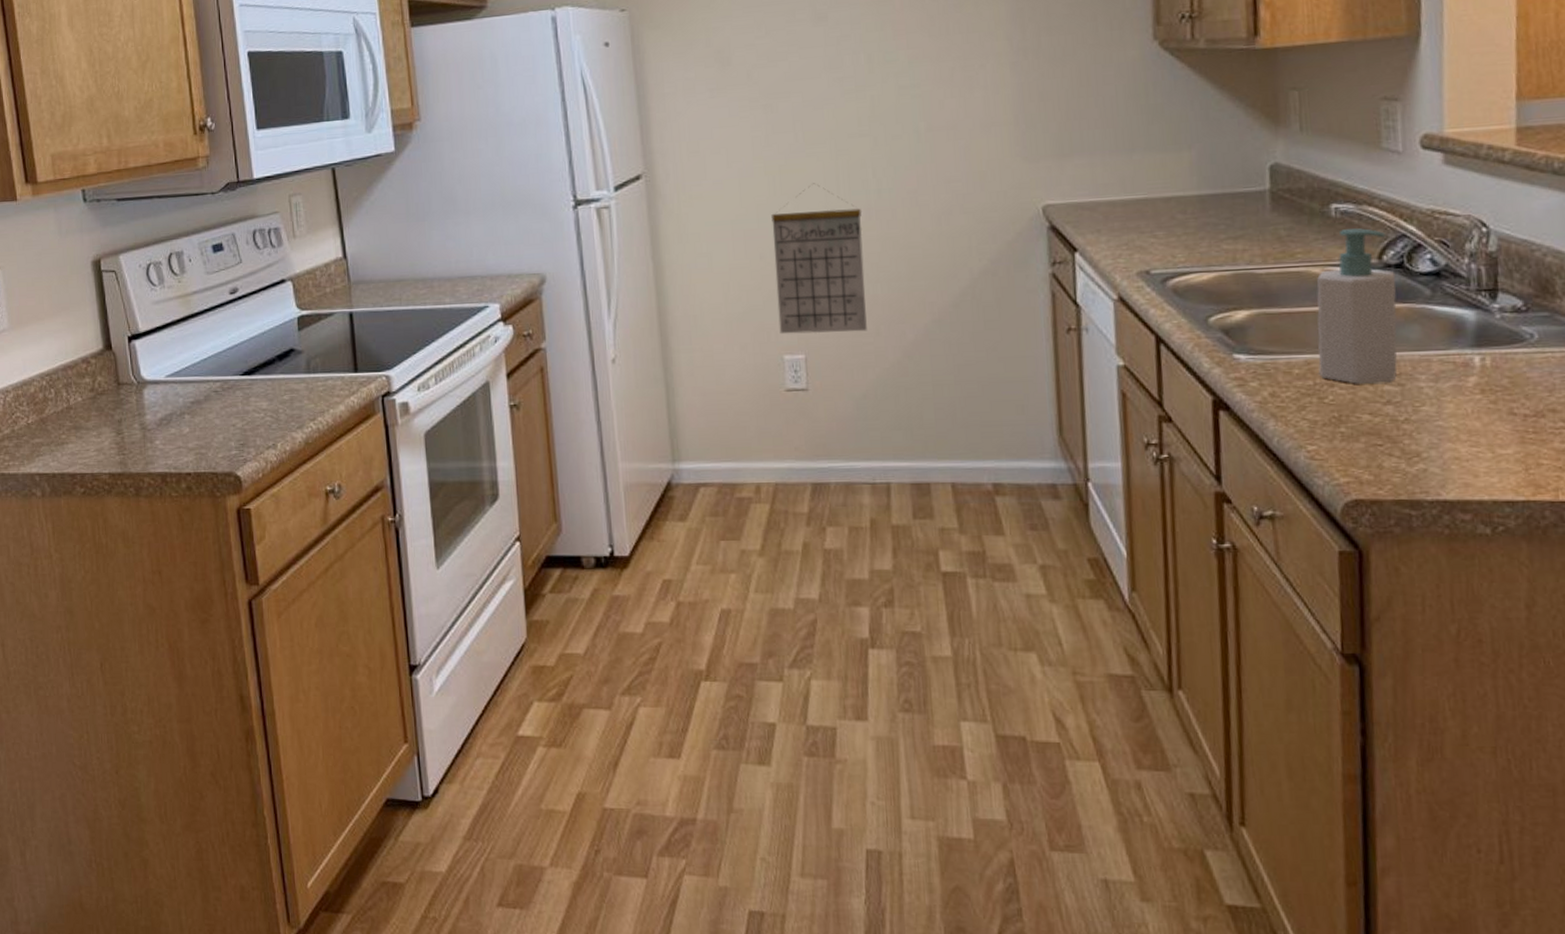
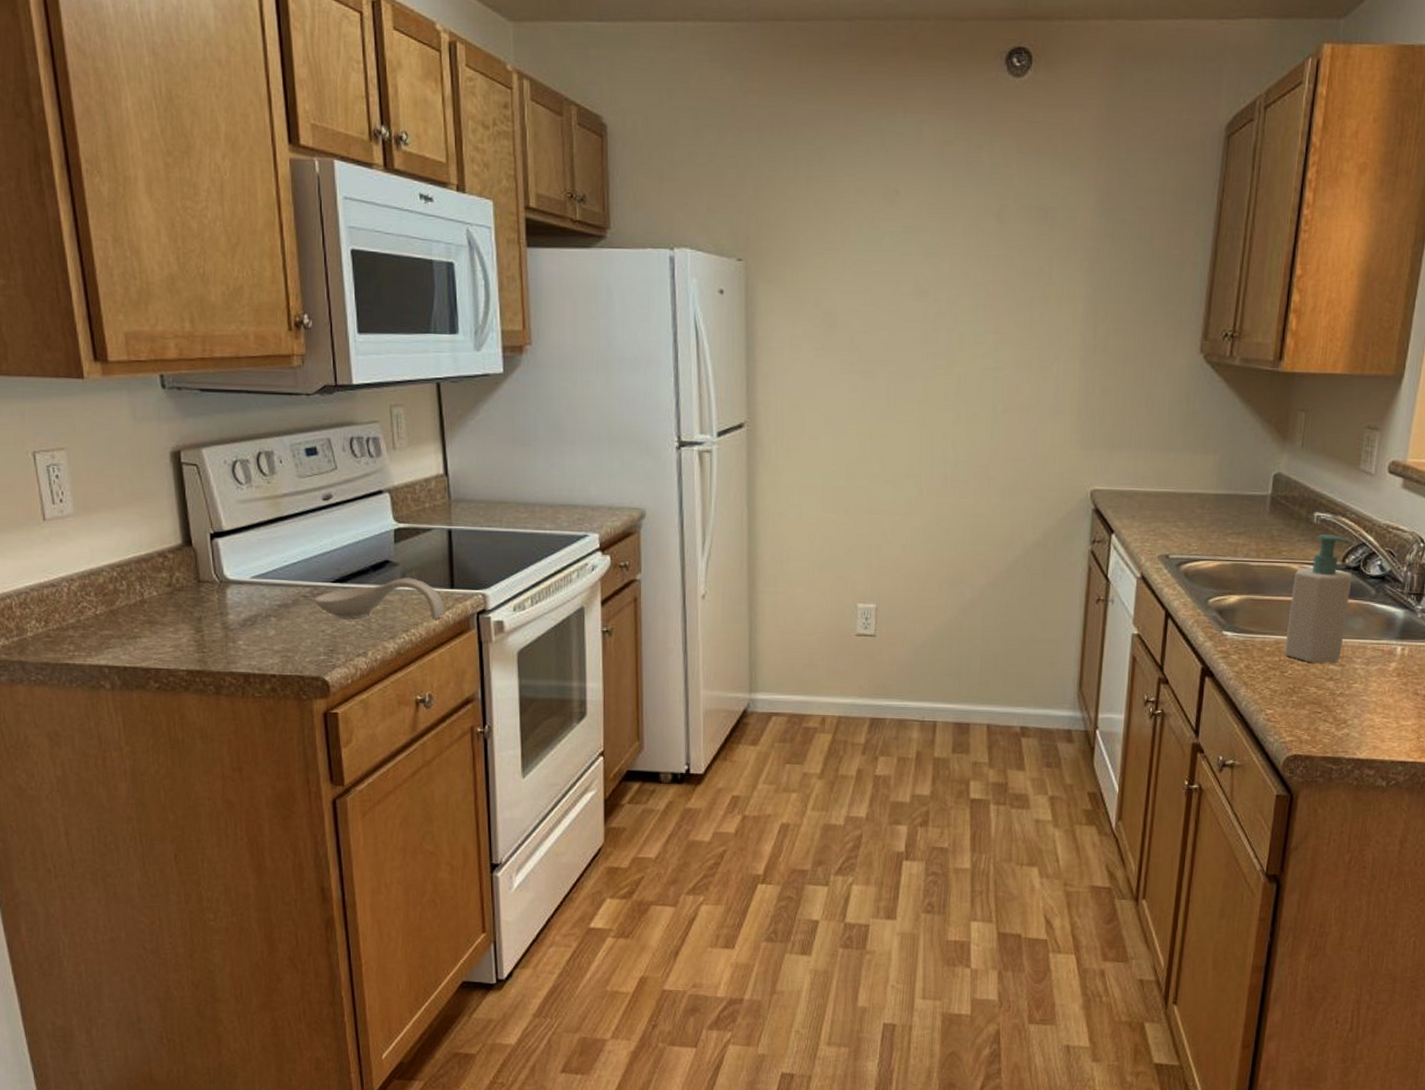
spoon rest: none [224,364,351,410] -> present [314,577,445,620]
calendar: present [771,183,867,335] -> none [856,448,939,588]

